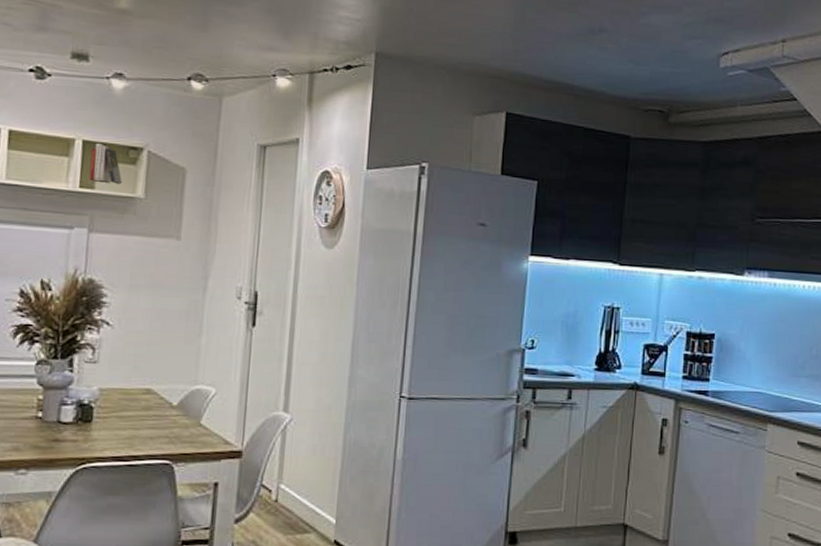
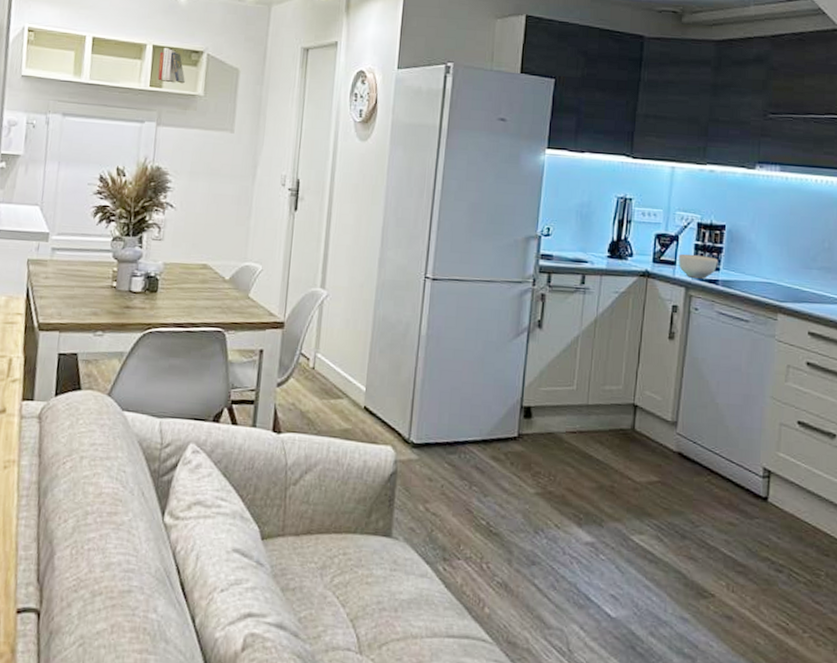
bowl: none [667,364,707,390] -> present [678,253,718,279]

